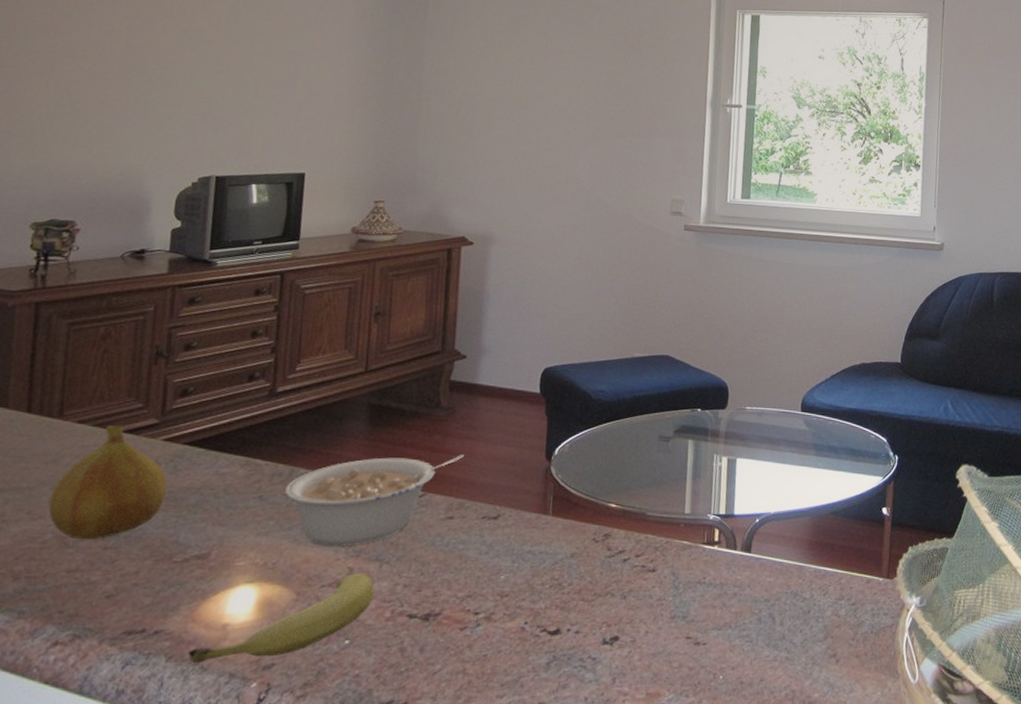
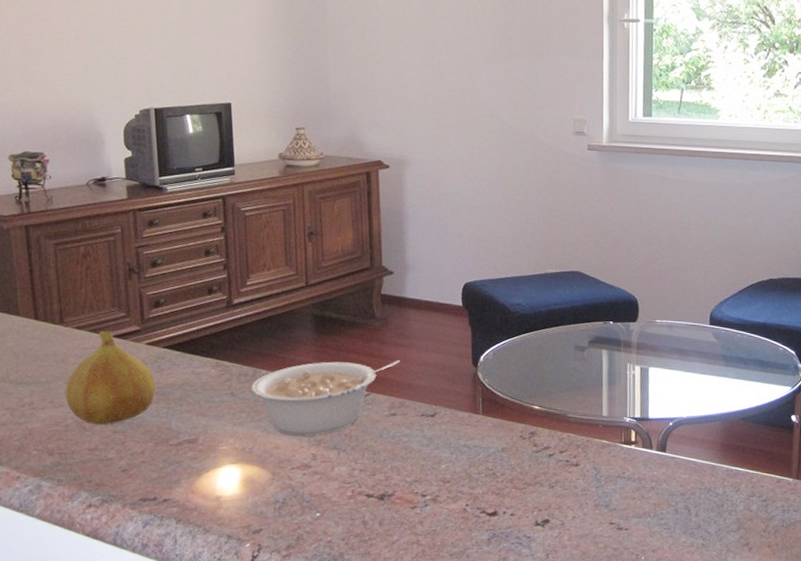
fruit: present [188,573,375,664] -> none [193,459,336,527]

